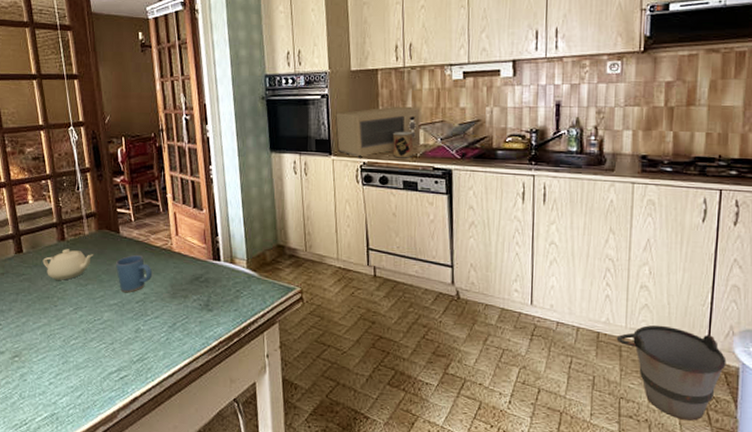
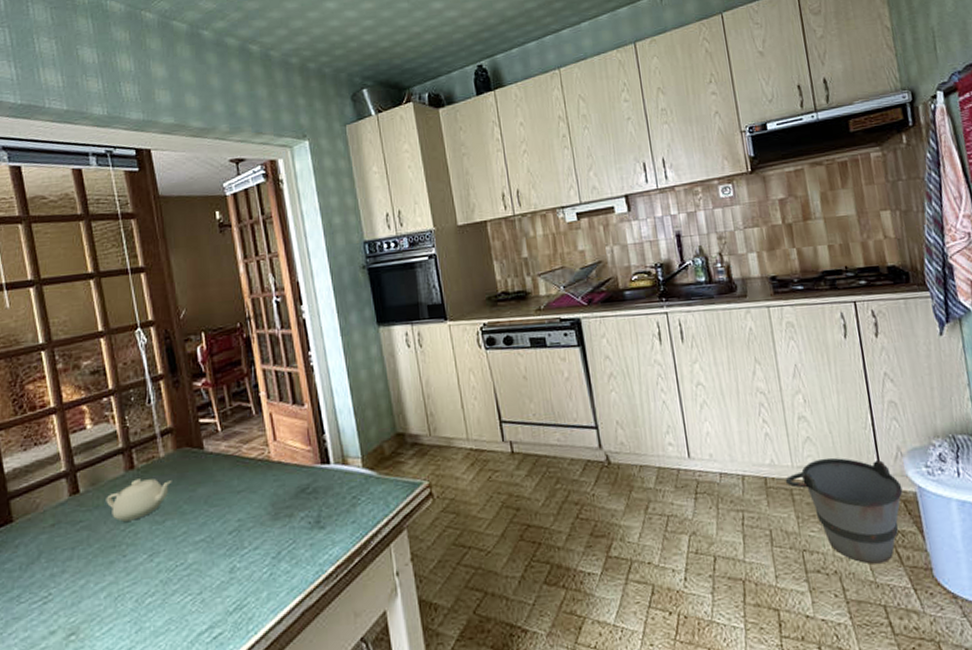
mug: present [115,254,153,292] -> none [199,471,248,523]
microwave: present [335,107,421,158] -> none [447,257,543,319]
tin can: present [393,131,414,159] -> none [512,282,537,314]

